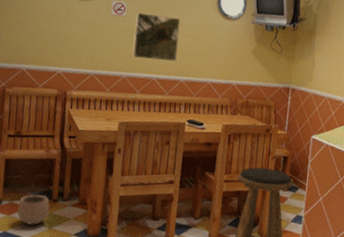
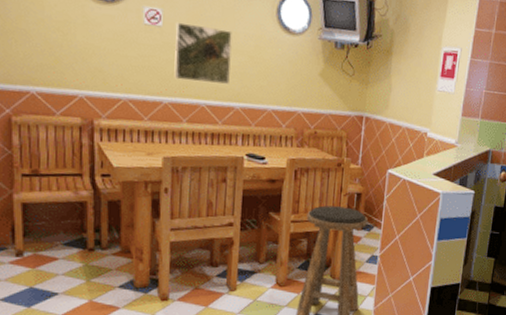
plant pot: present [17,189,50,225] -> none [44,237,85,279]

